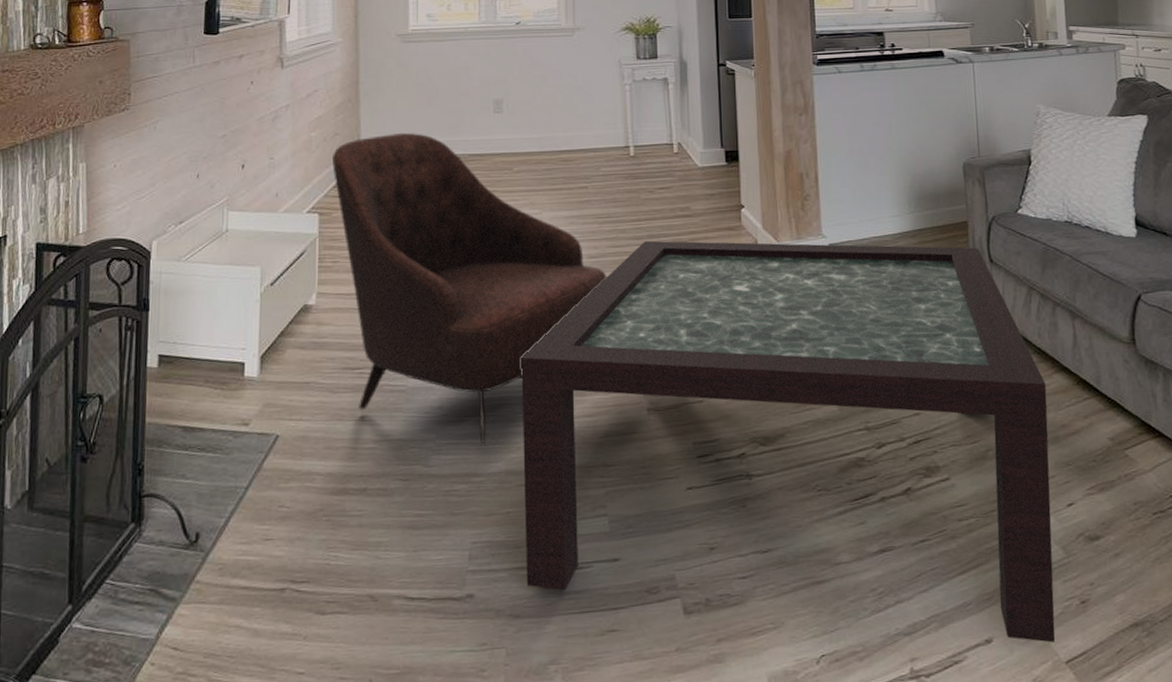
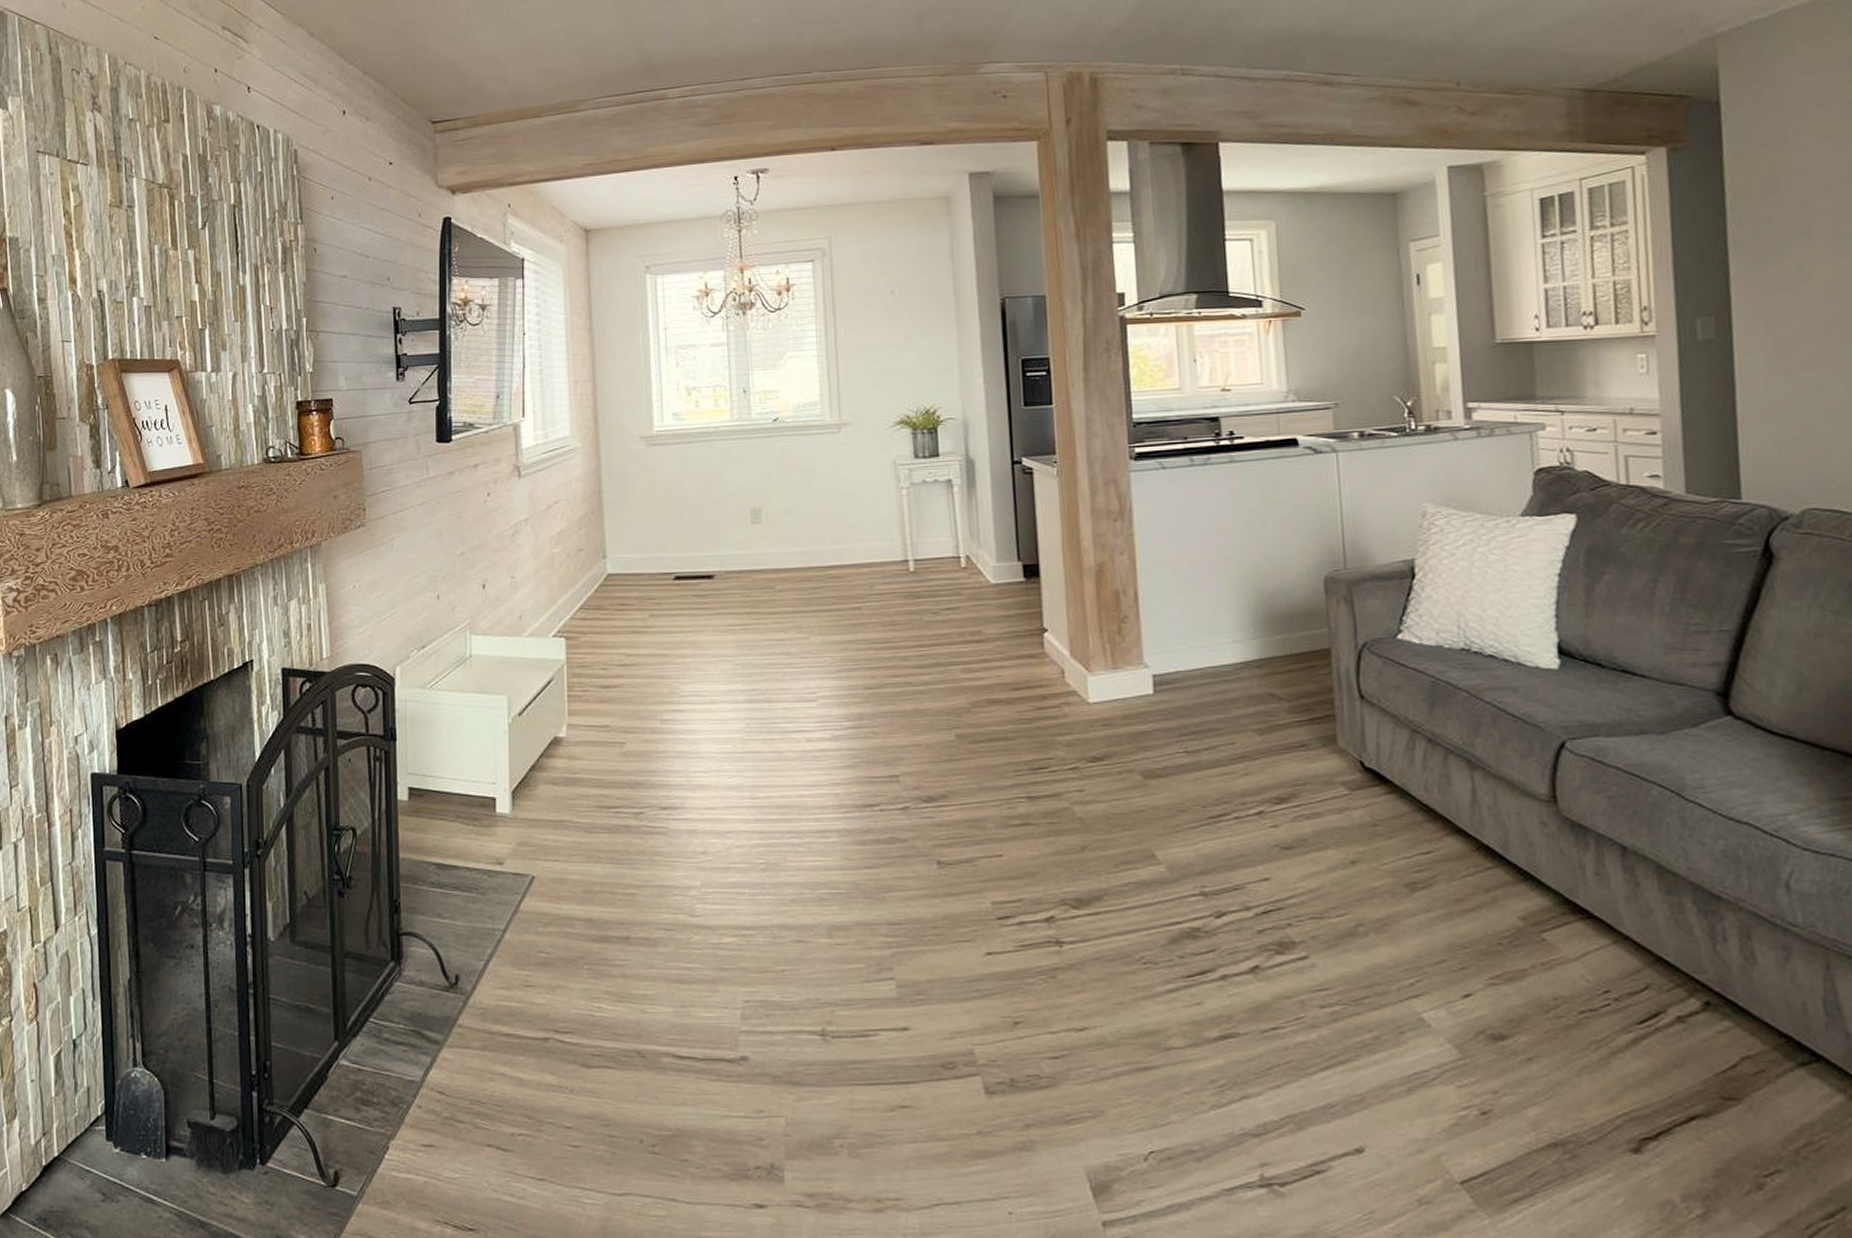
armchair: present [331,132,607,445] -> none [576,547,887,895]
coffee table: present [521,240,1056,643] -> none [791,669,1447,1158]

